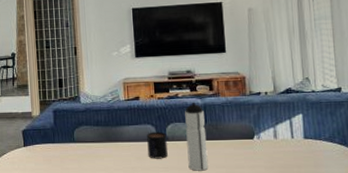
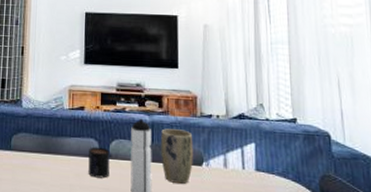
plant pot: none [213,108,245,157] -> present [161,128,193,184]

